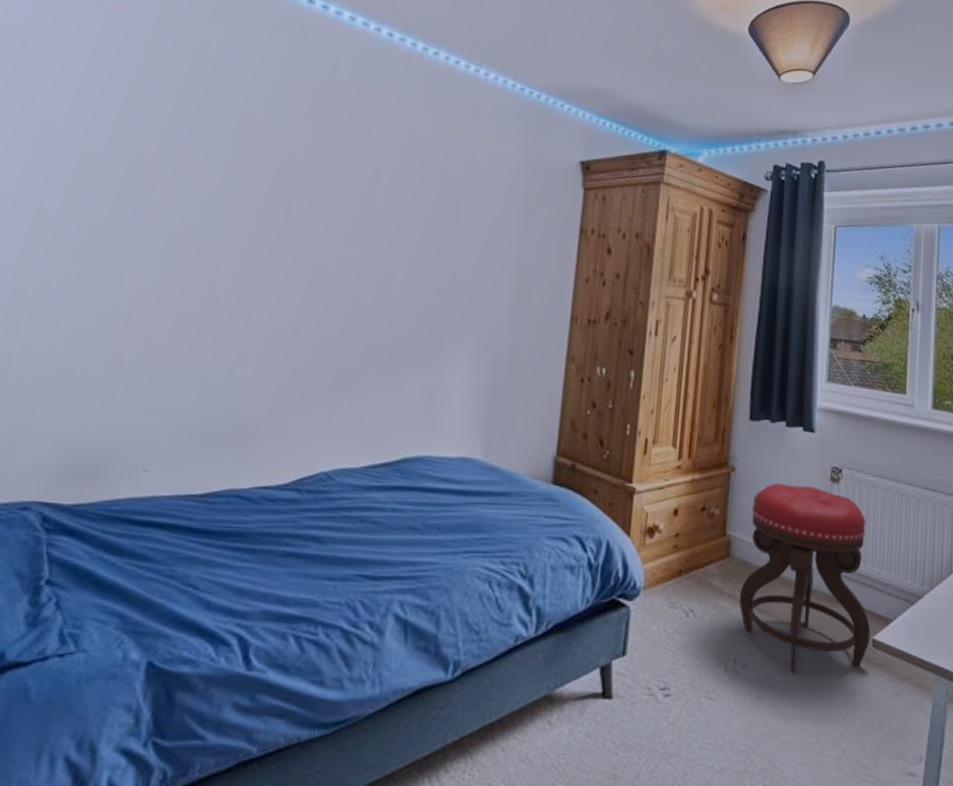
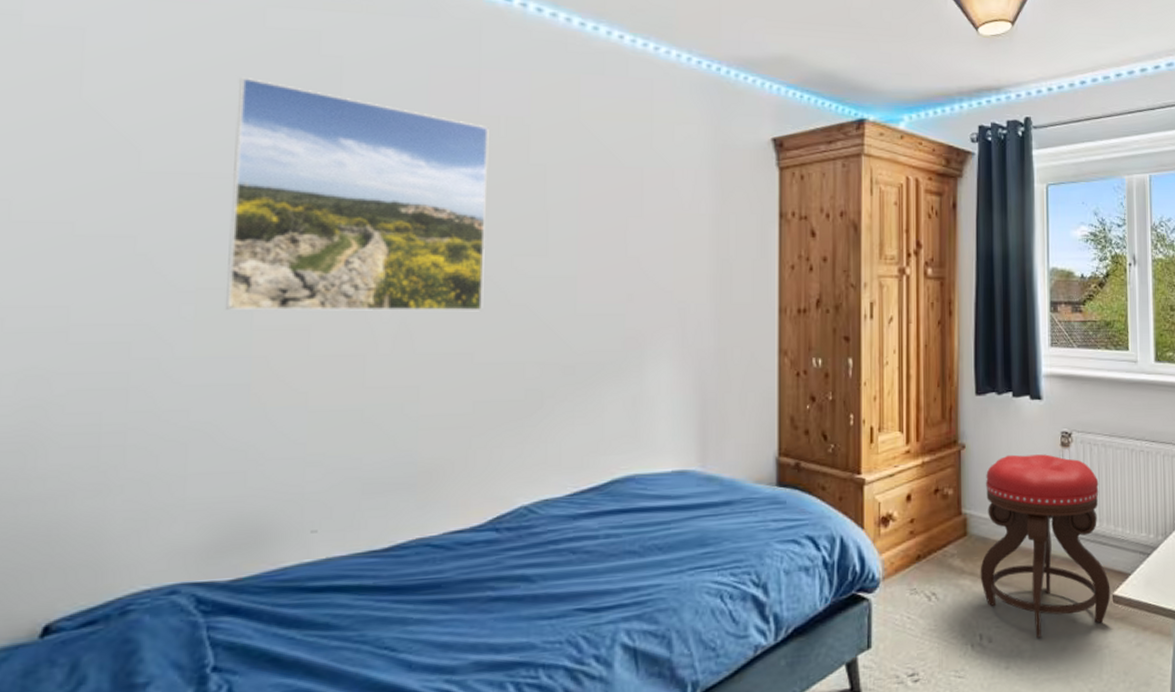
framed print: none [103,75,336,292] -> present [226,77,489,312]

